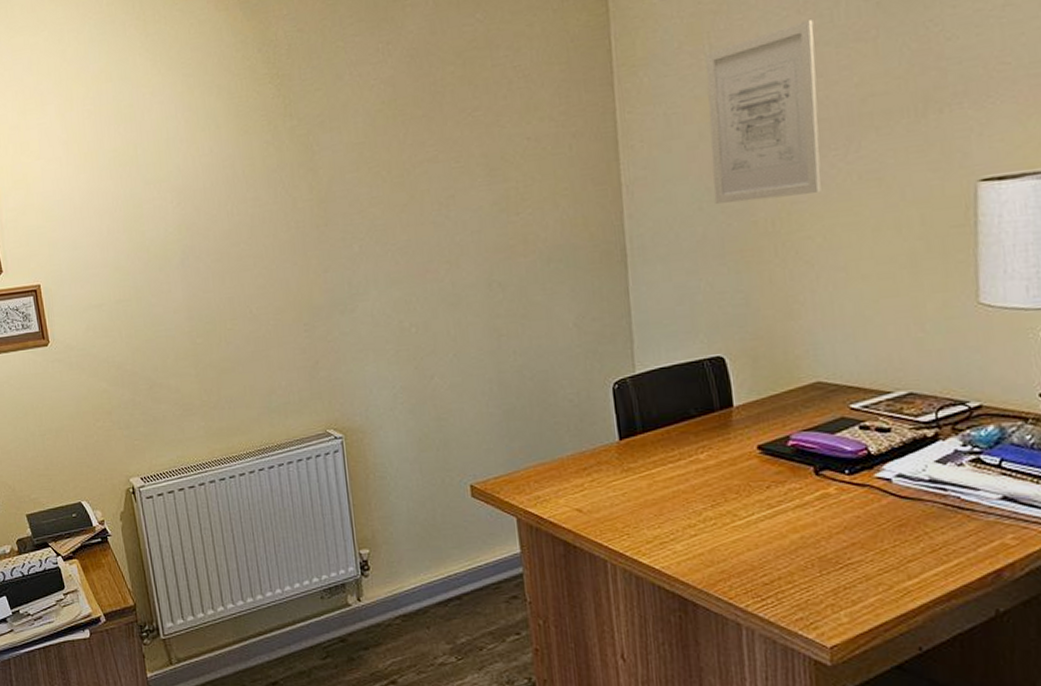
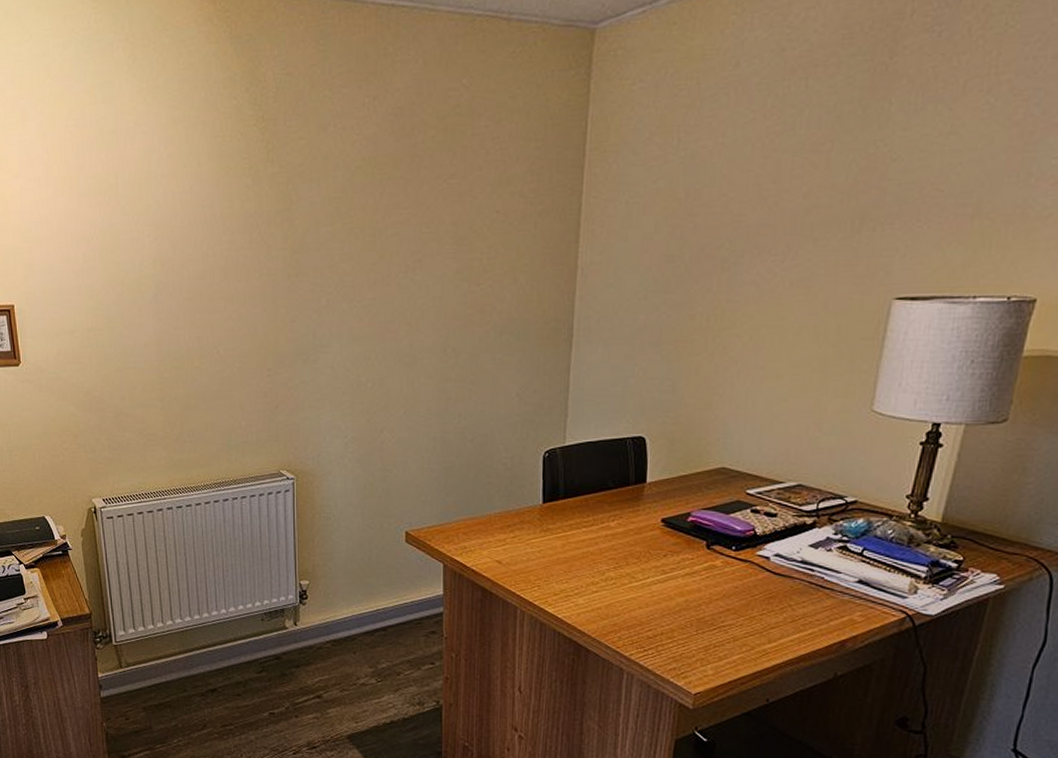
wall art: present [705,20,821,205] -> none [659,126,776,296]

